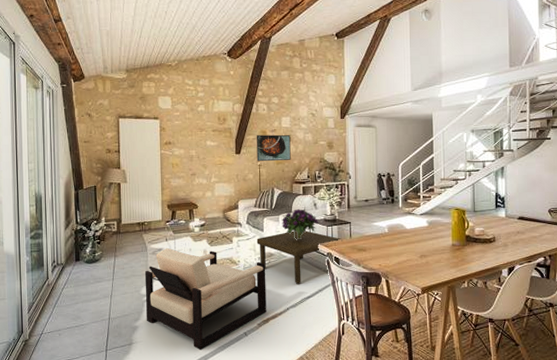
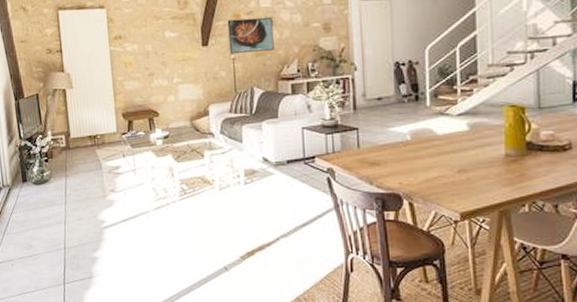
armchair: present [144,248,267,351] -> none [101,166,251,287]
coffee table: present [256,230,342,284] -> none [234,140,347,208]
bouquet: present [282,208,318,240] -> none [265,111,314,153]

